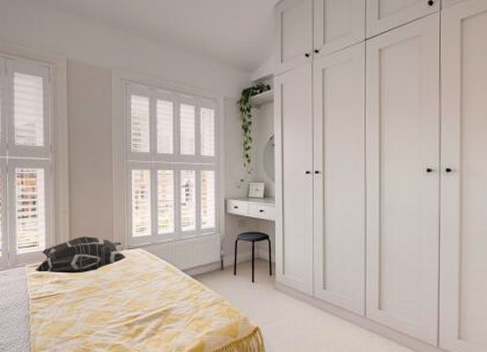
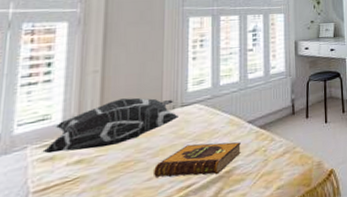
hardback book: none [108,282,176,312] -> present [152,142,241,177]

